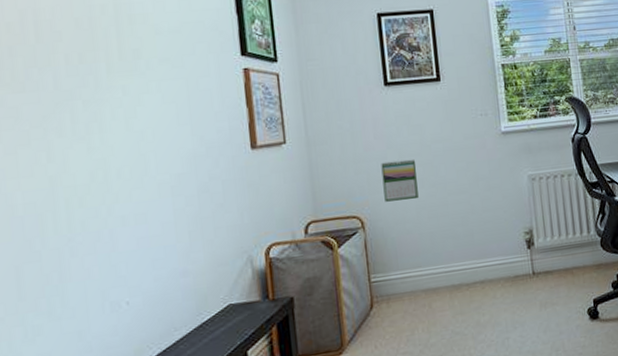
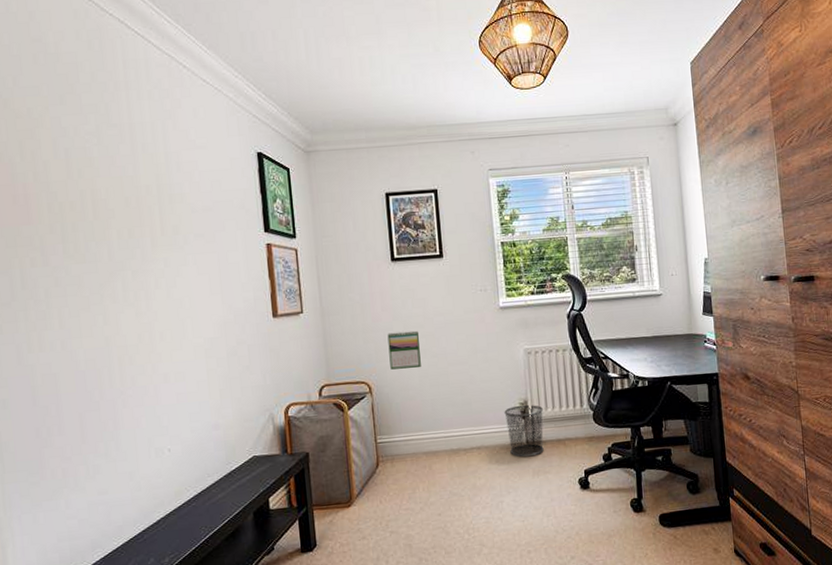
waste bin: none [508,233,551,290] -> present [504,404,544,458]

